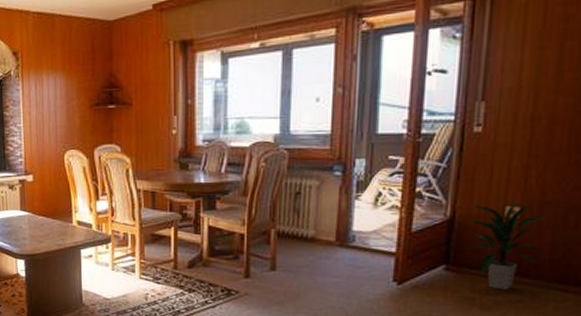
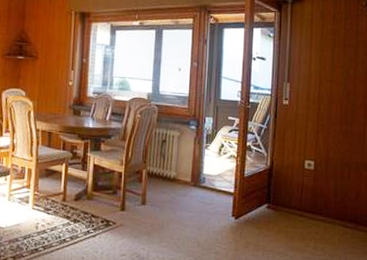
indoor plant: present [465,200,546,290] -> none [280,156,332,225]

